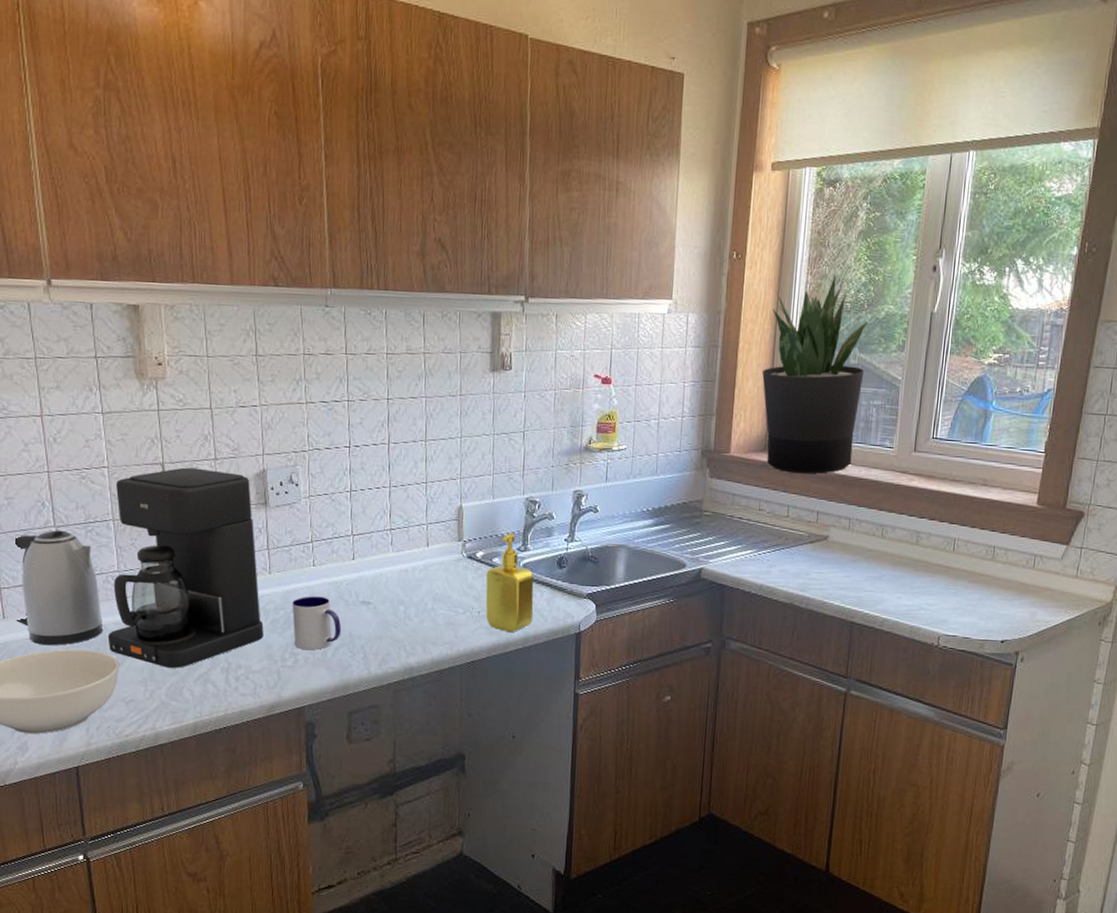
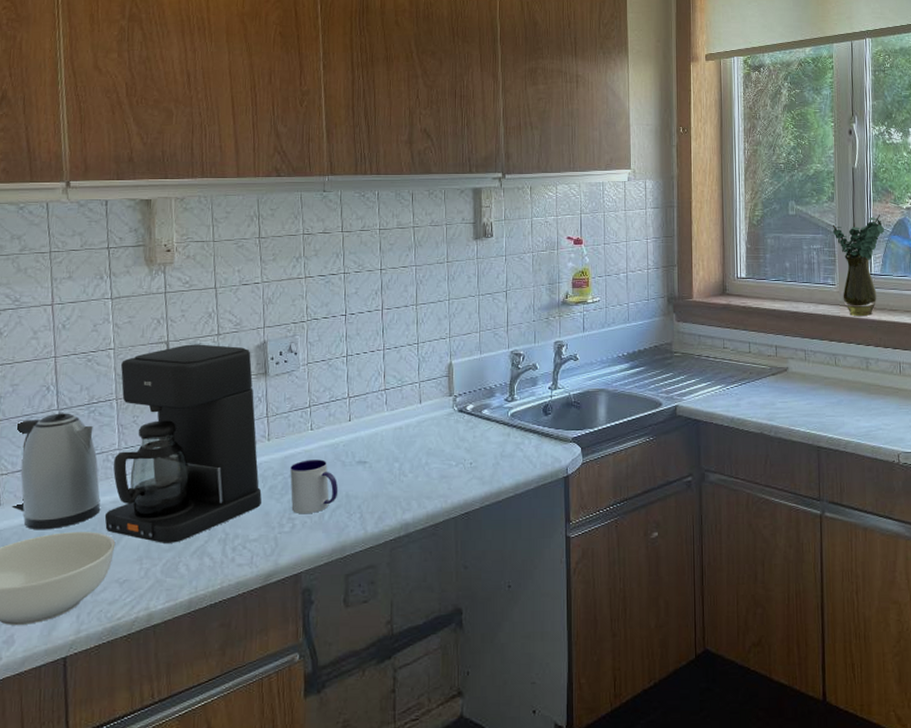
soap dispenser: present [485,533,534,633] -> none [477,385,523,481]
planter: present [762,275,868,474] -> none [715,142,802,313]
vase: none [898,369,960,486] -> present [832,214,885,317]

